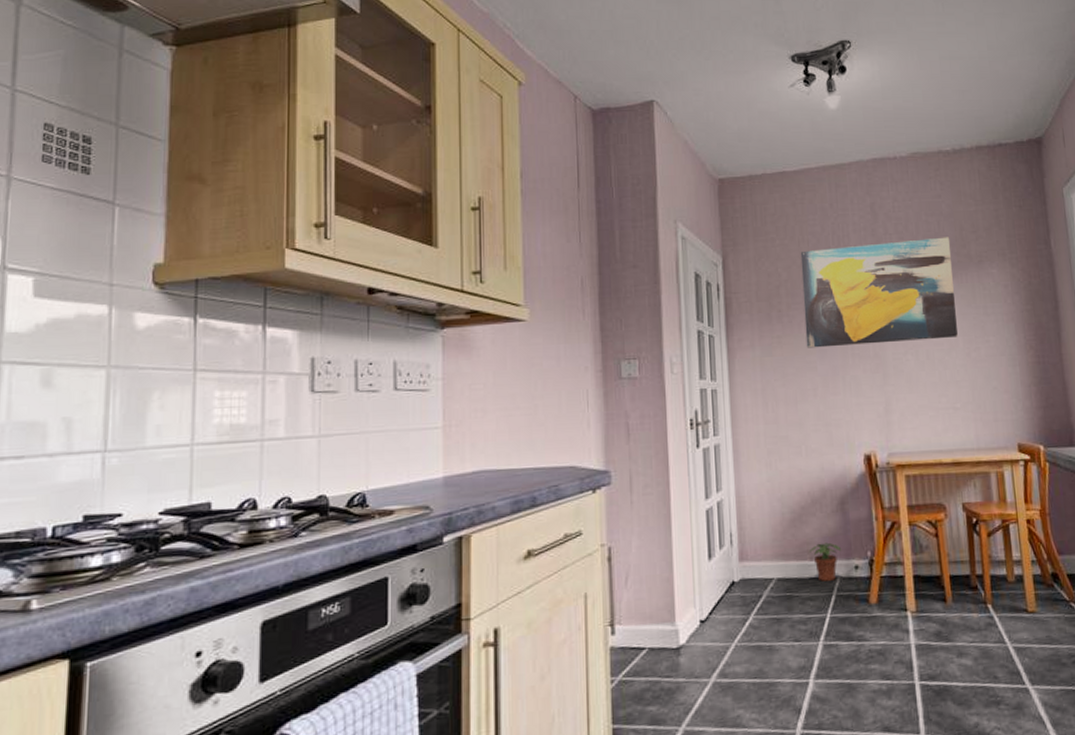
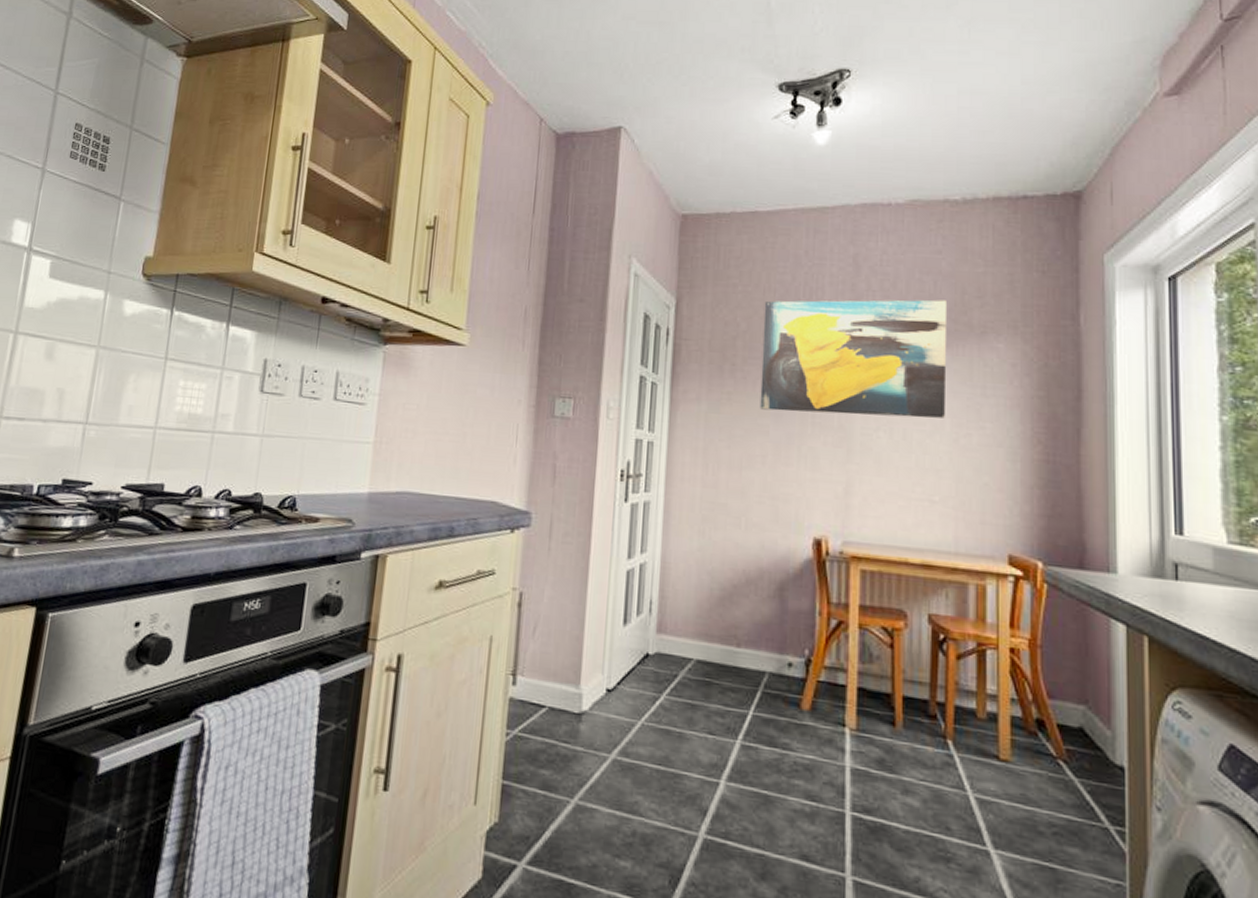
potted plant: present [808,542,841,581] -> none [736,629,774,675]

